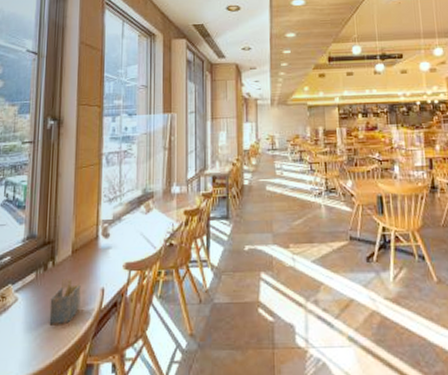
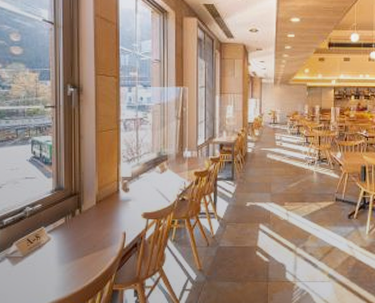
napkin holder: present [49,278,81,326] -> none [79,224,105,260]

